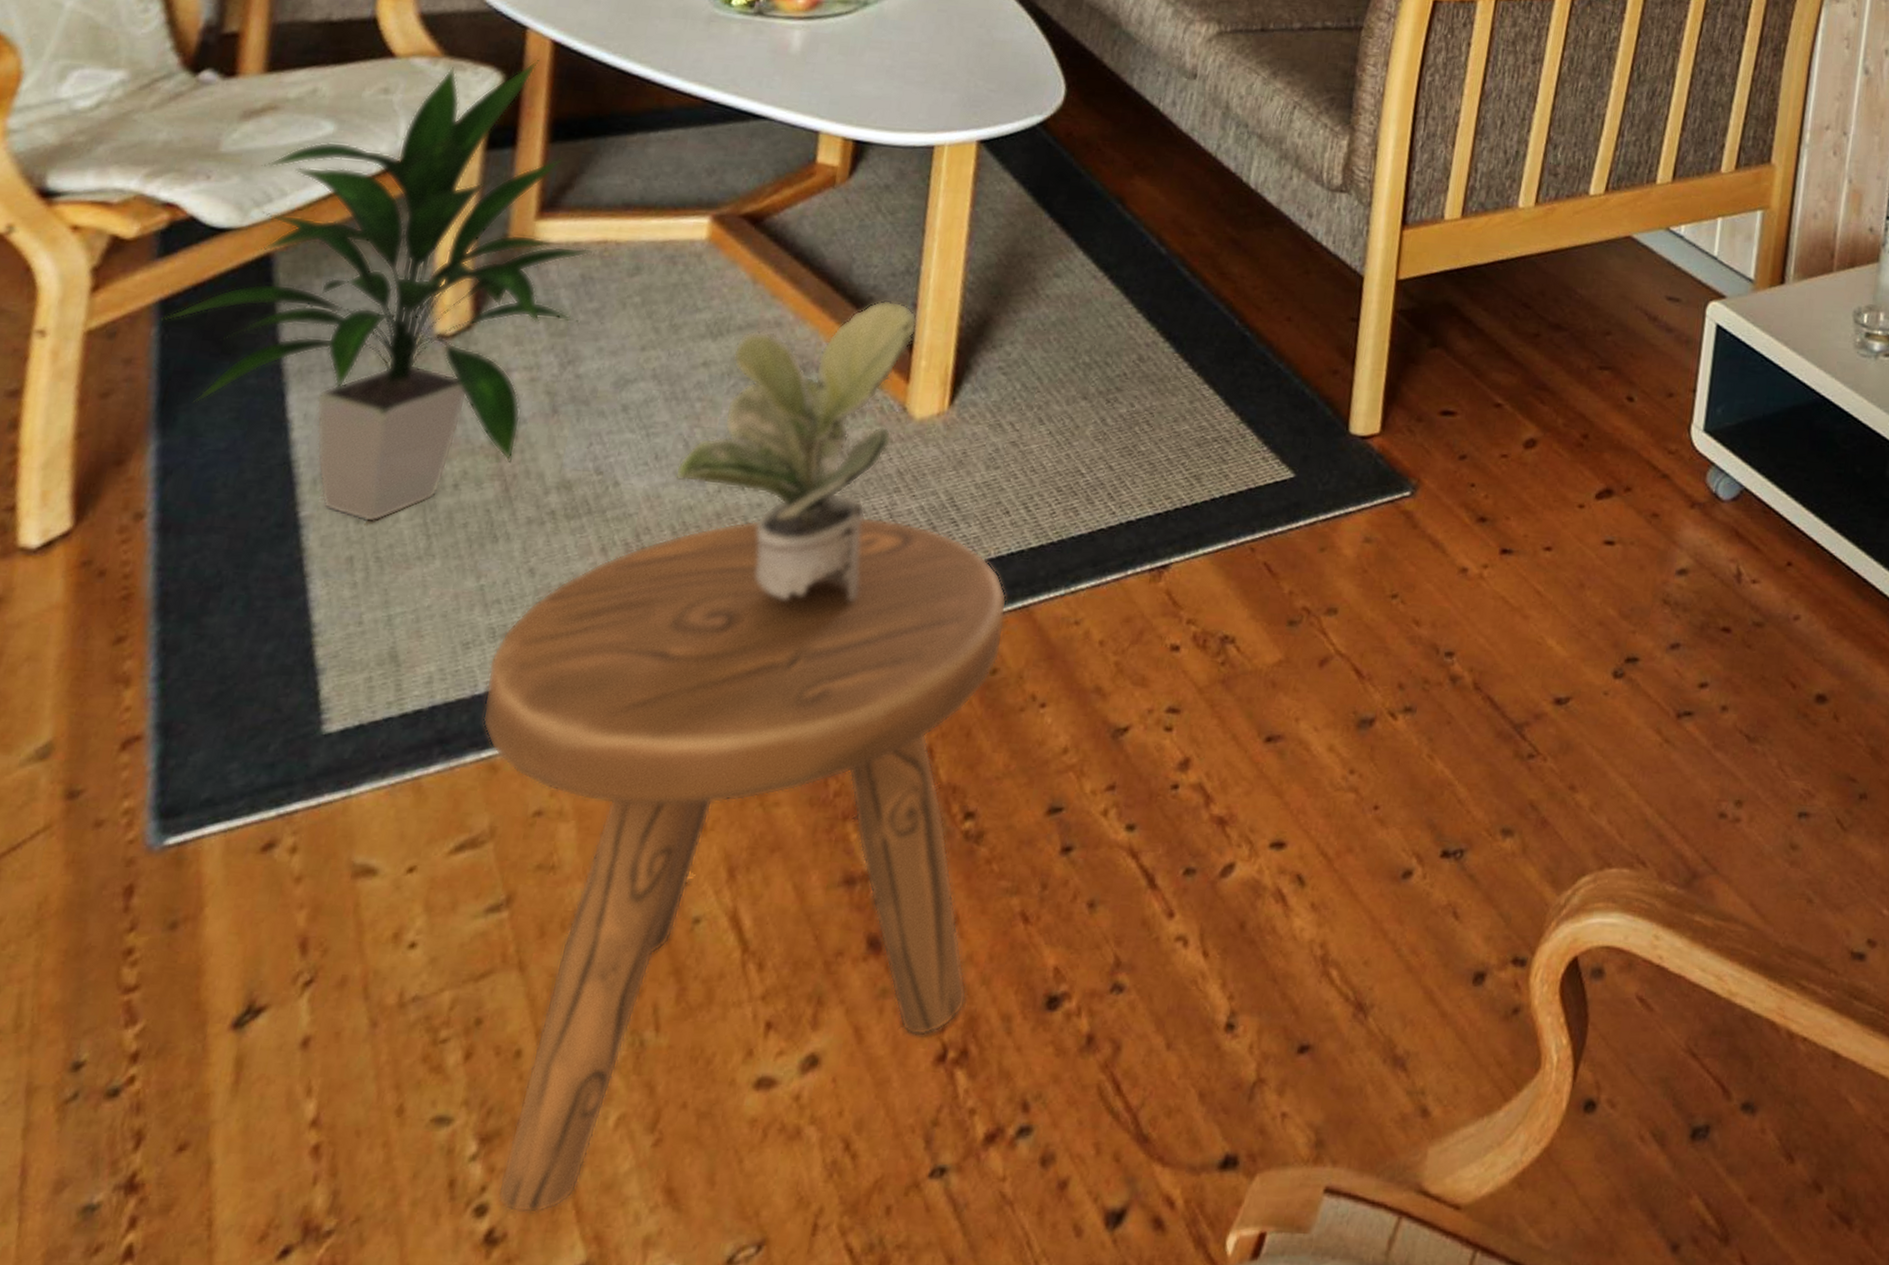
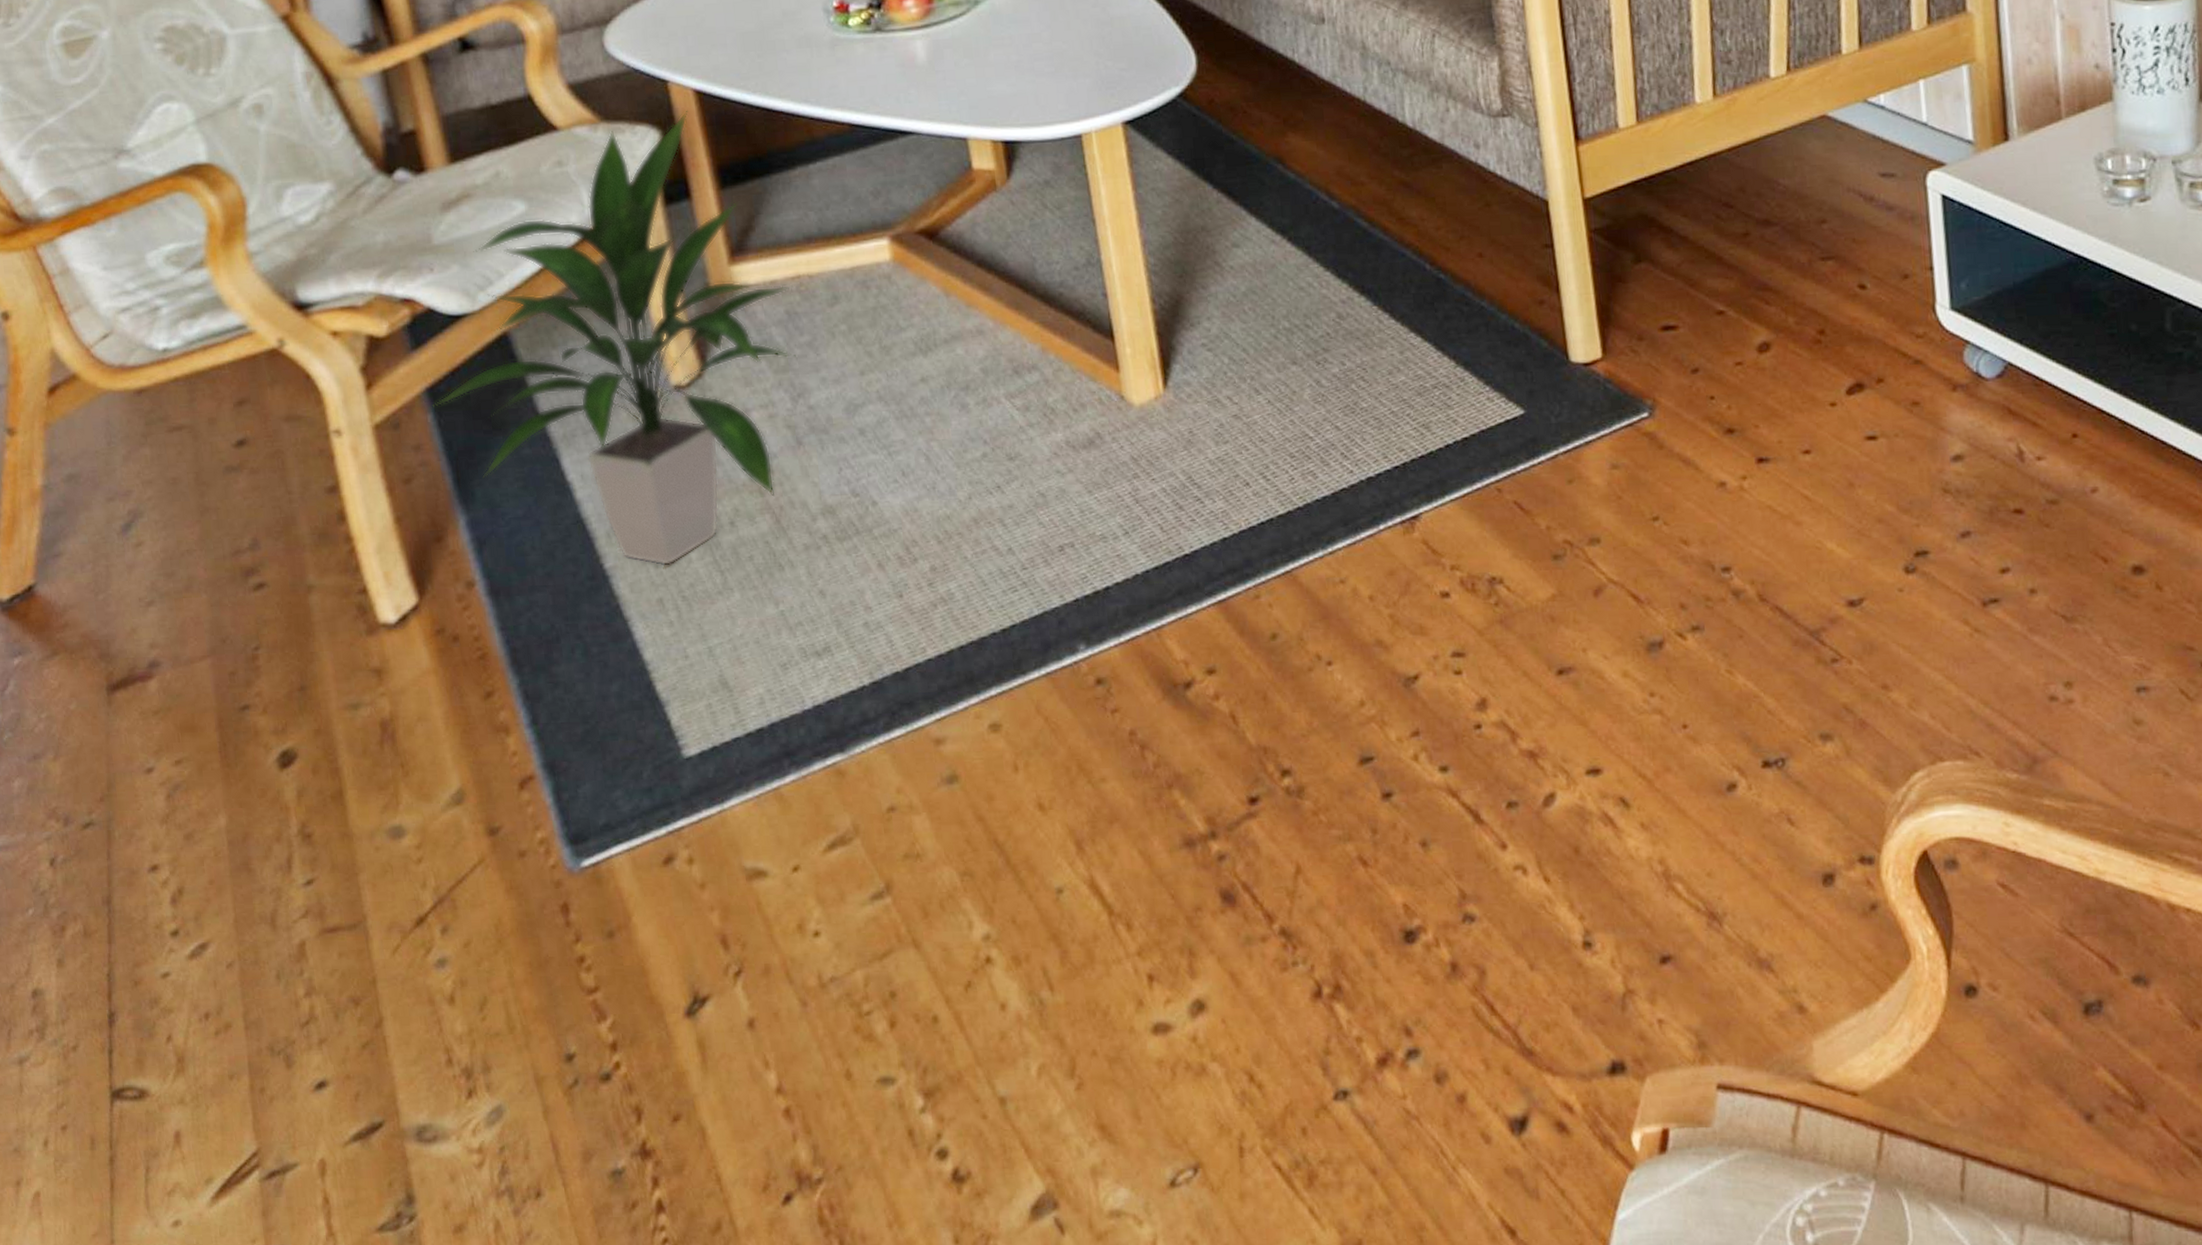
stool: present [482,517,1007,1214] -> none [808,504,1328,1154]
potted plant: present [675,299,918,601] -> none [924,293,1125,591]

